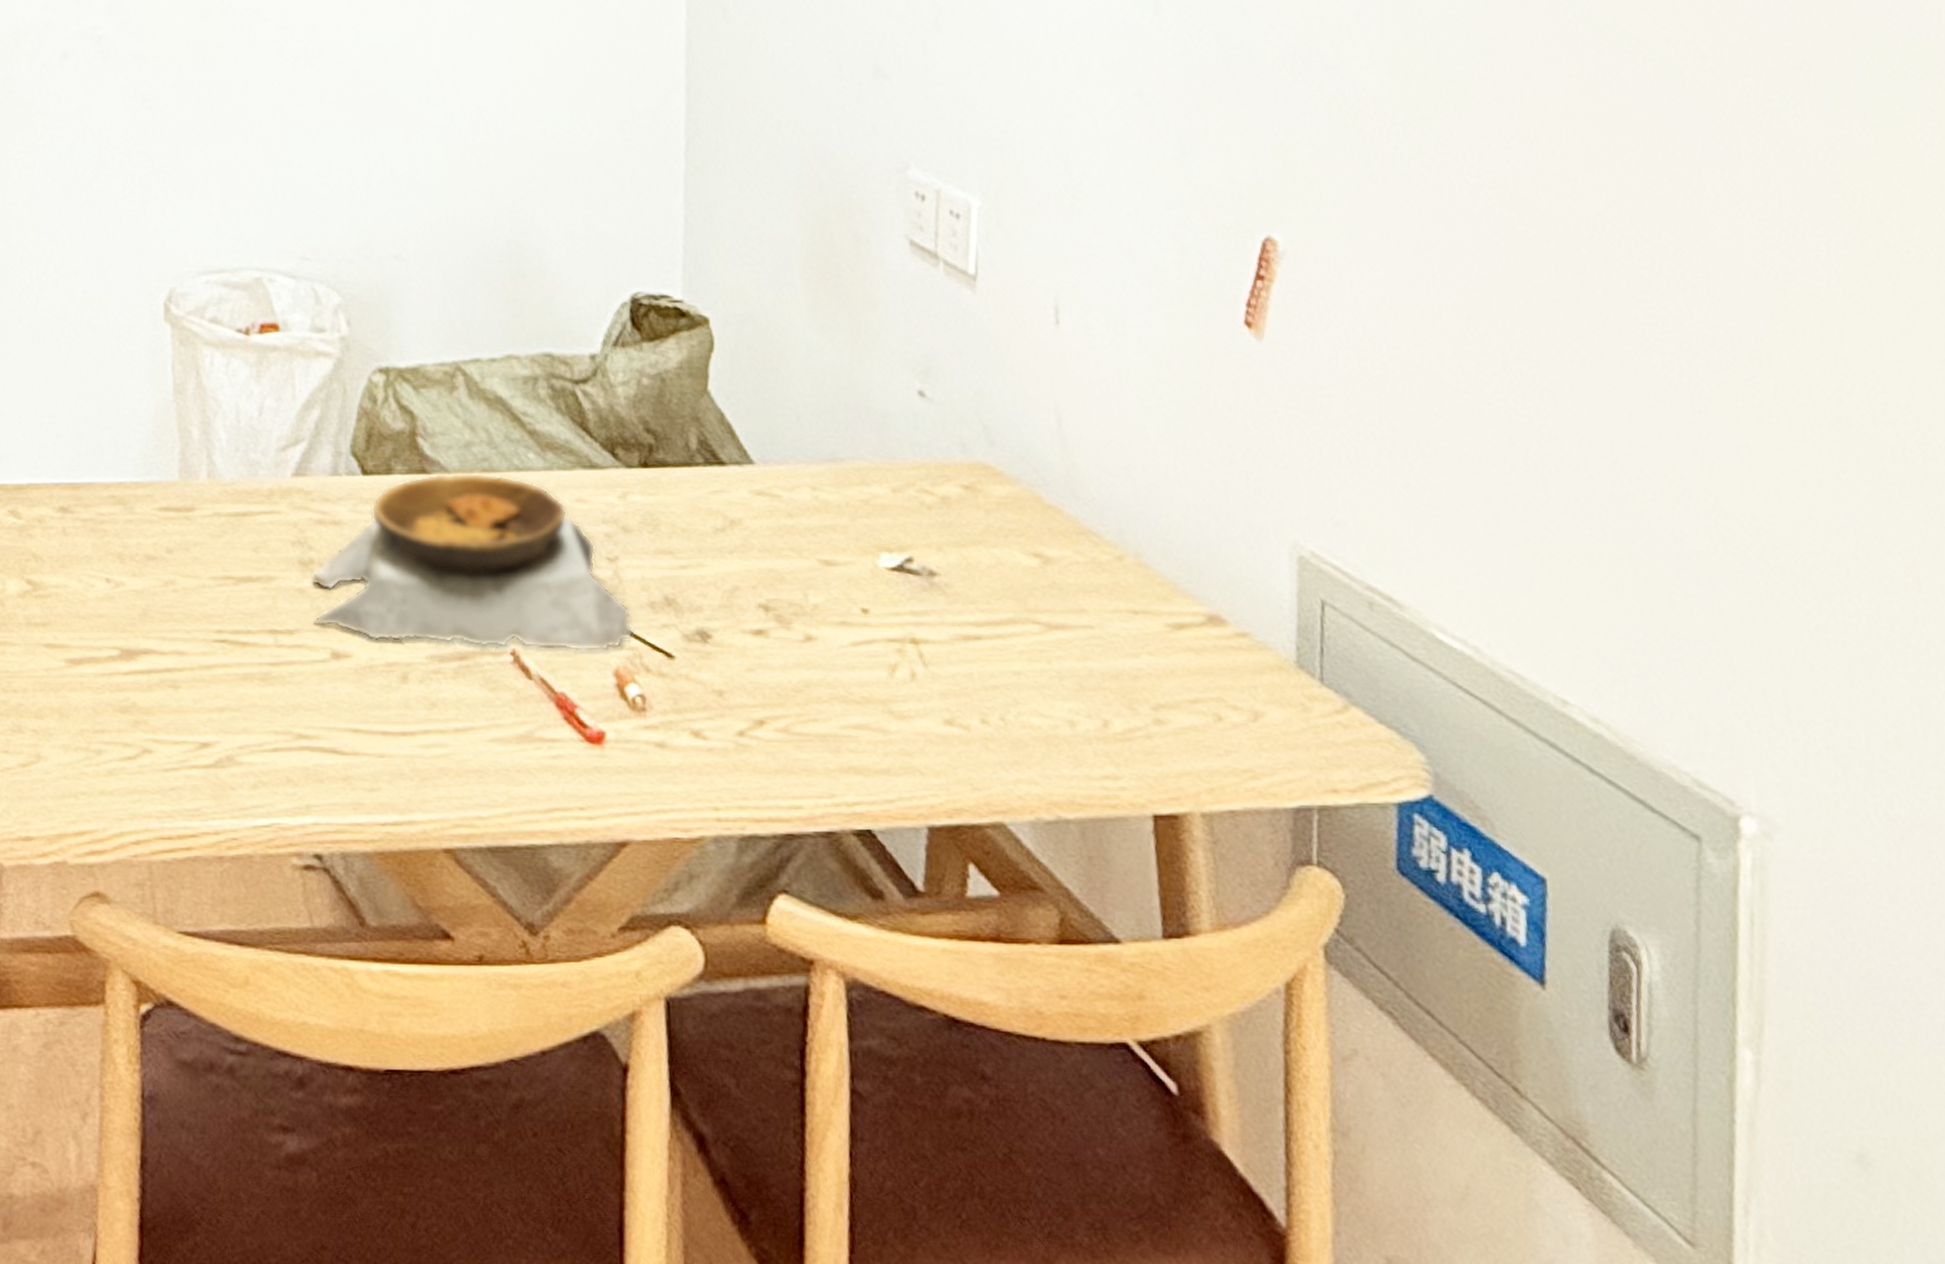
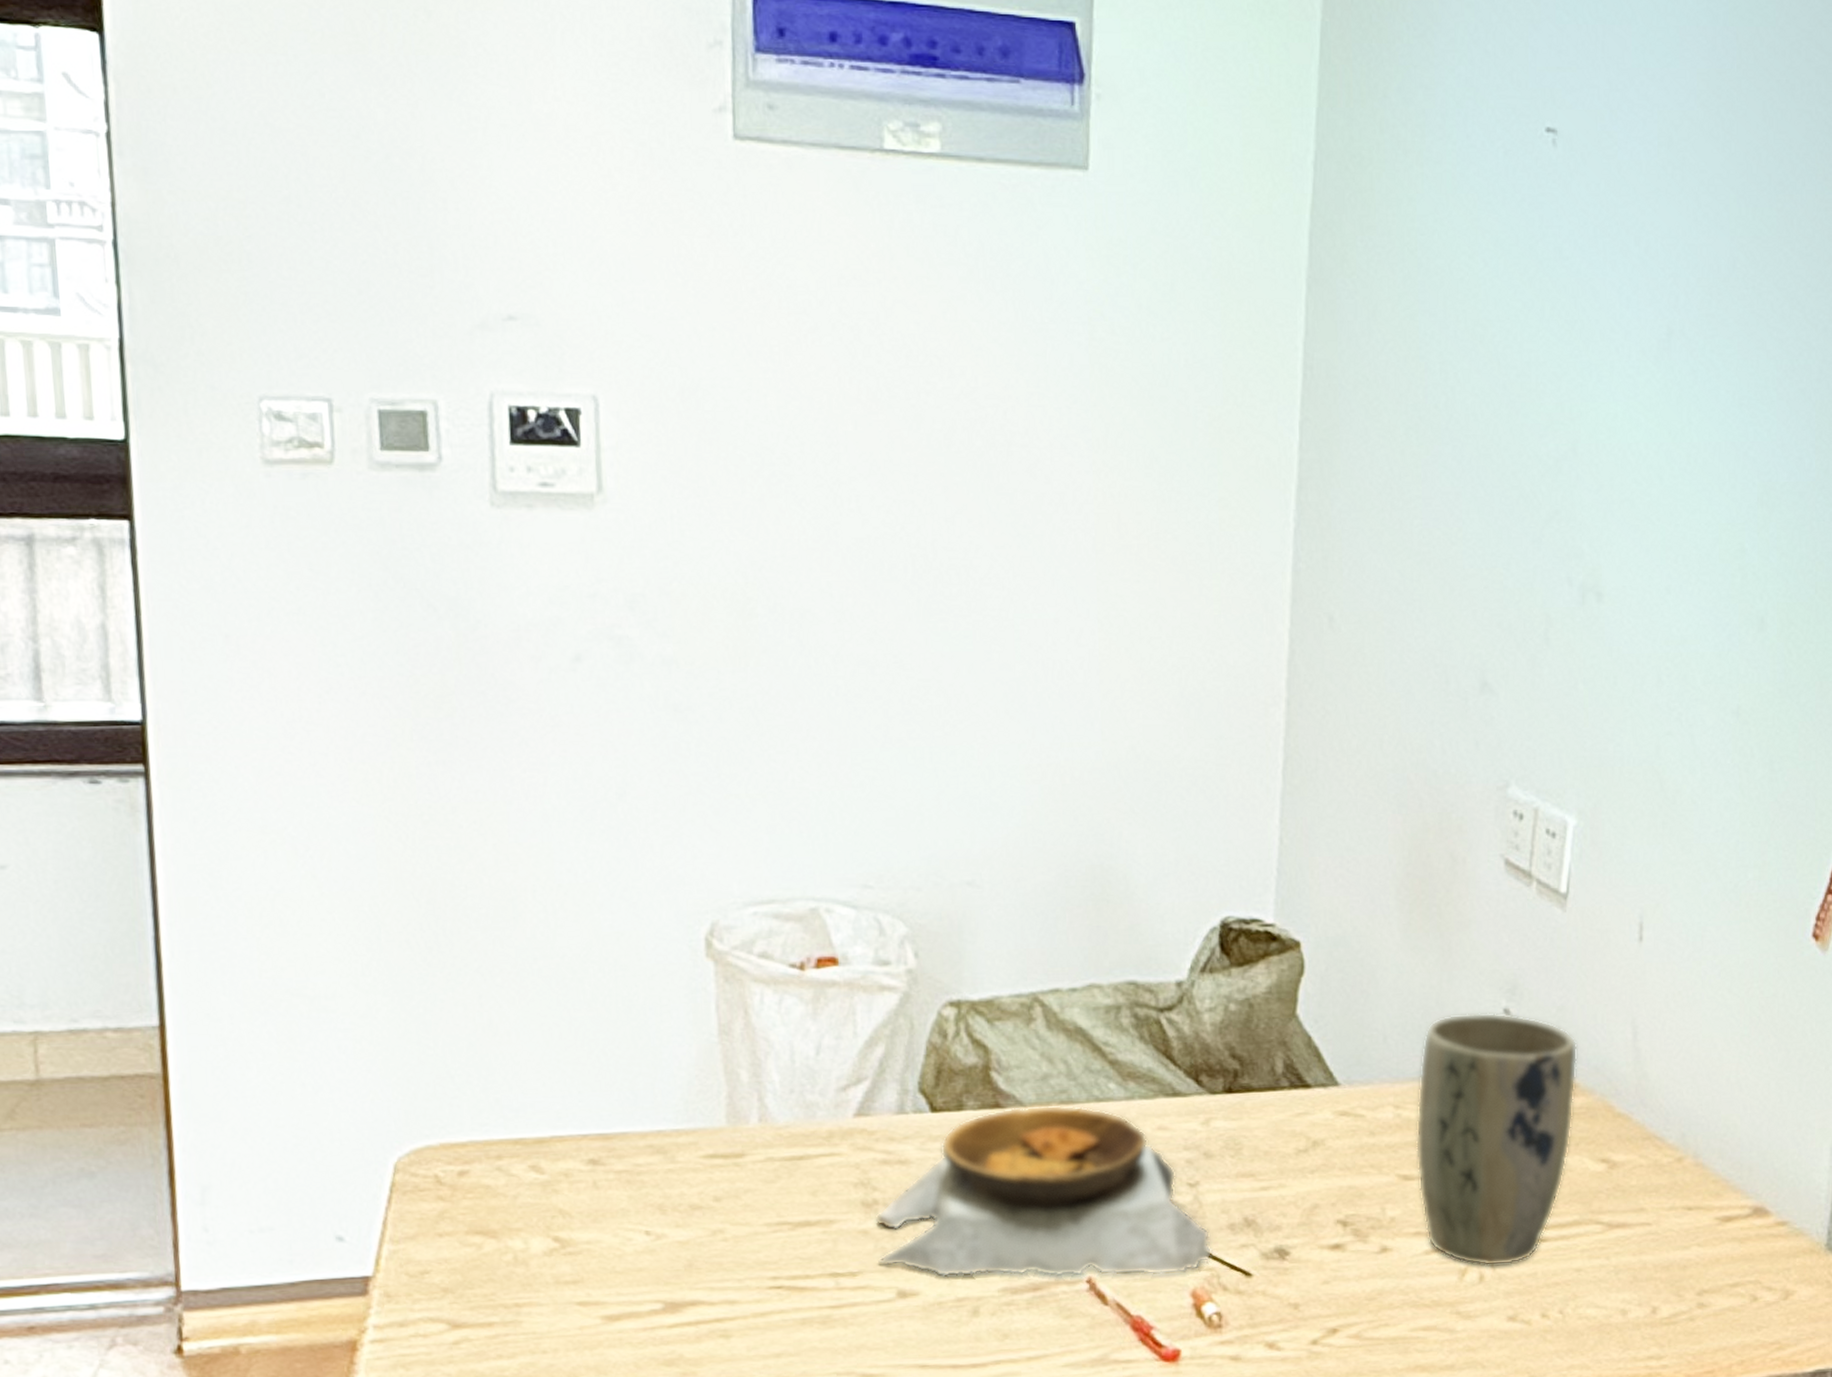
plant pot: none [834,394,1000,663] -> present [1416,1012,1578,1266]

